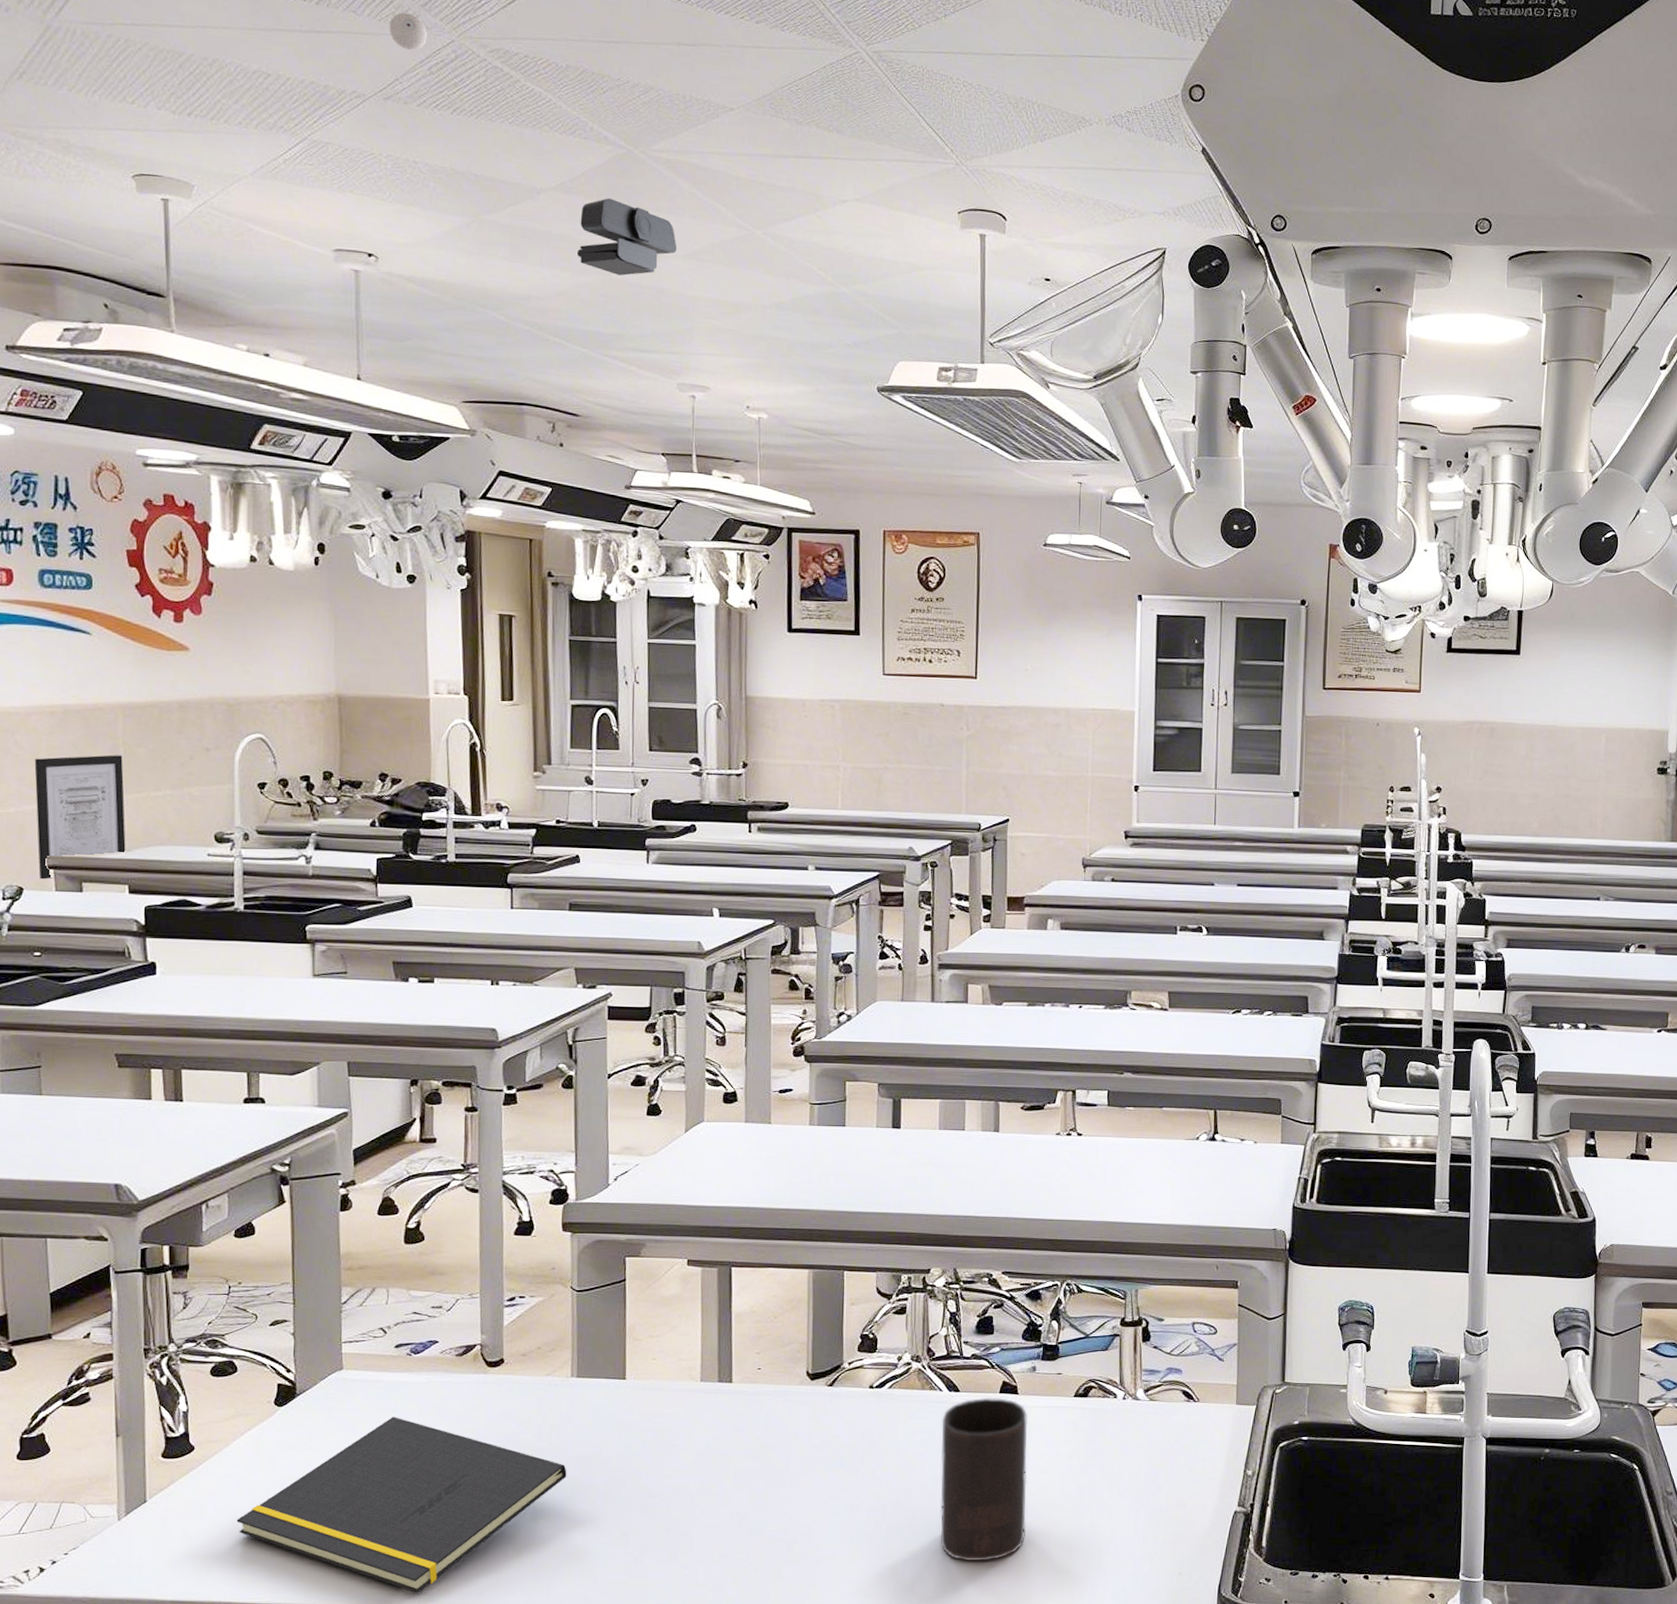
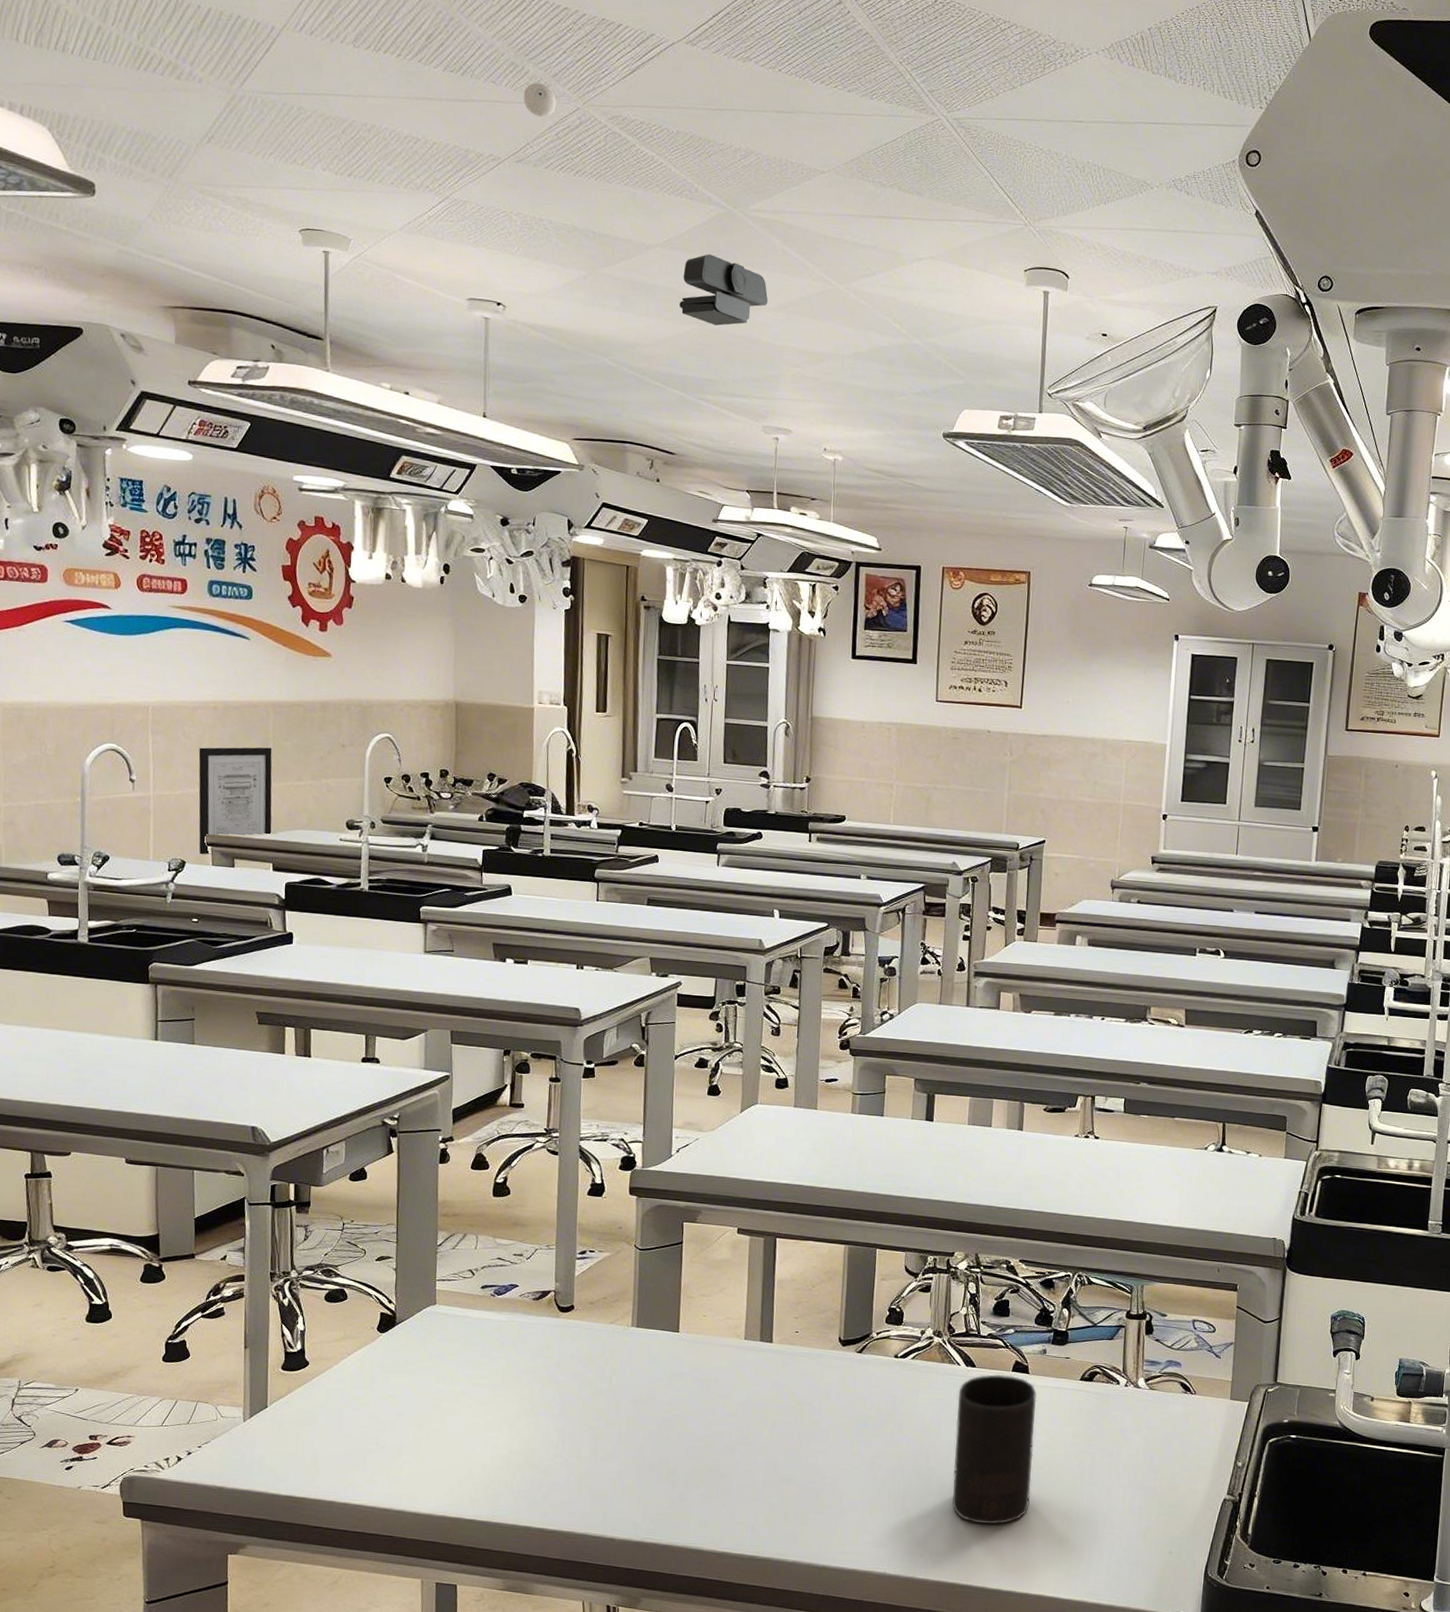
notepad: present [236,1417,567,1593] -> none [341,1349,625,1508]

